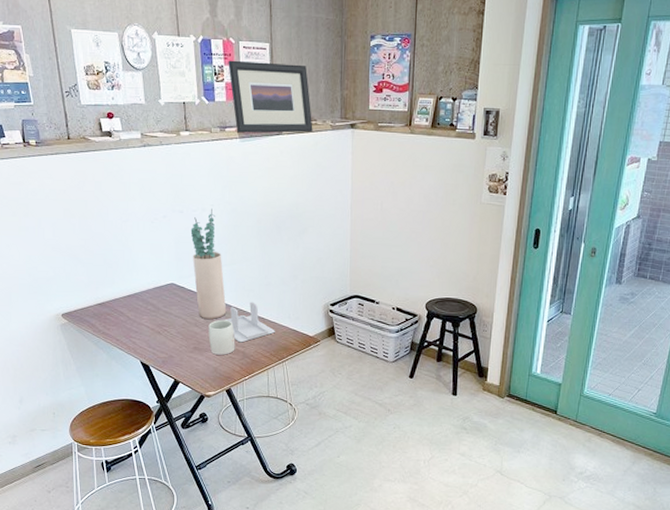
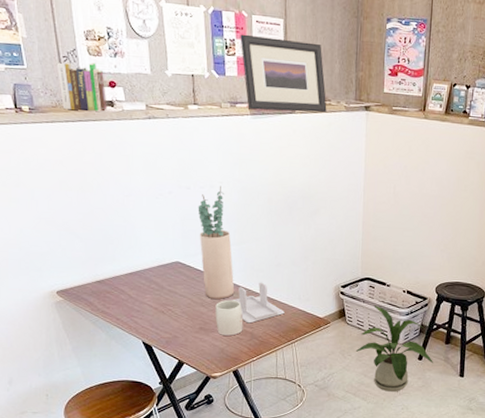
books: none [60,96,106,143] -> present [56,62,107,112]
house plant: none [346,323,426,411] -> present [355,305,434,392]

